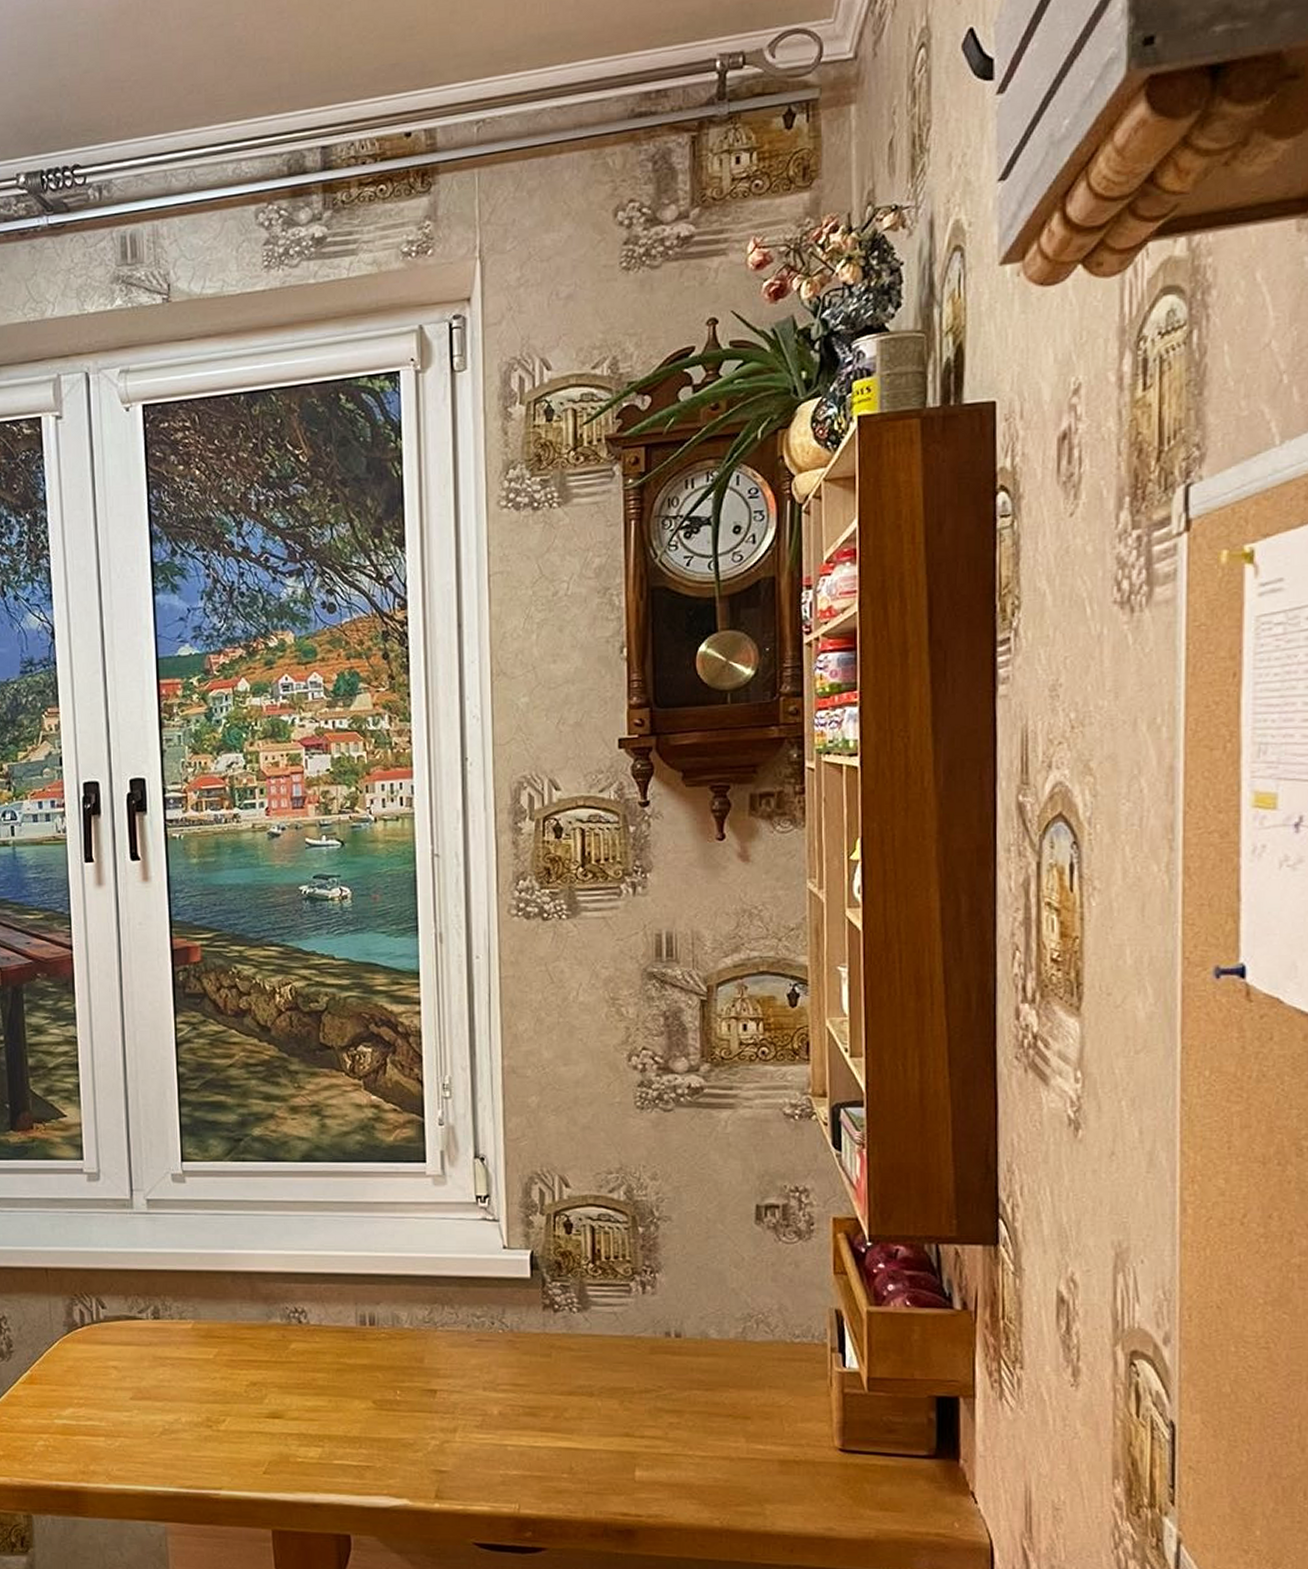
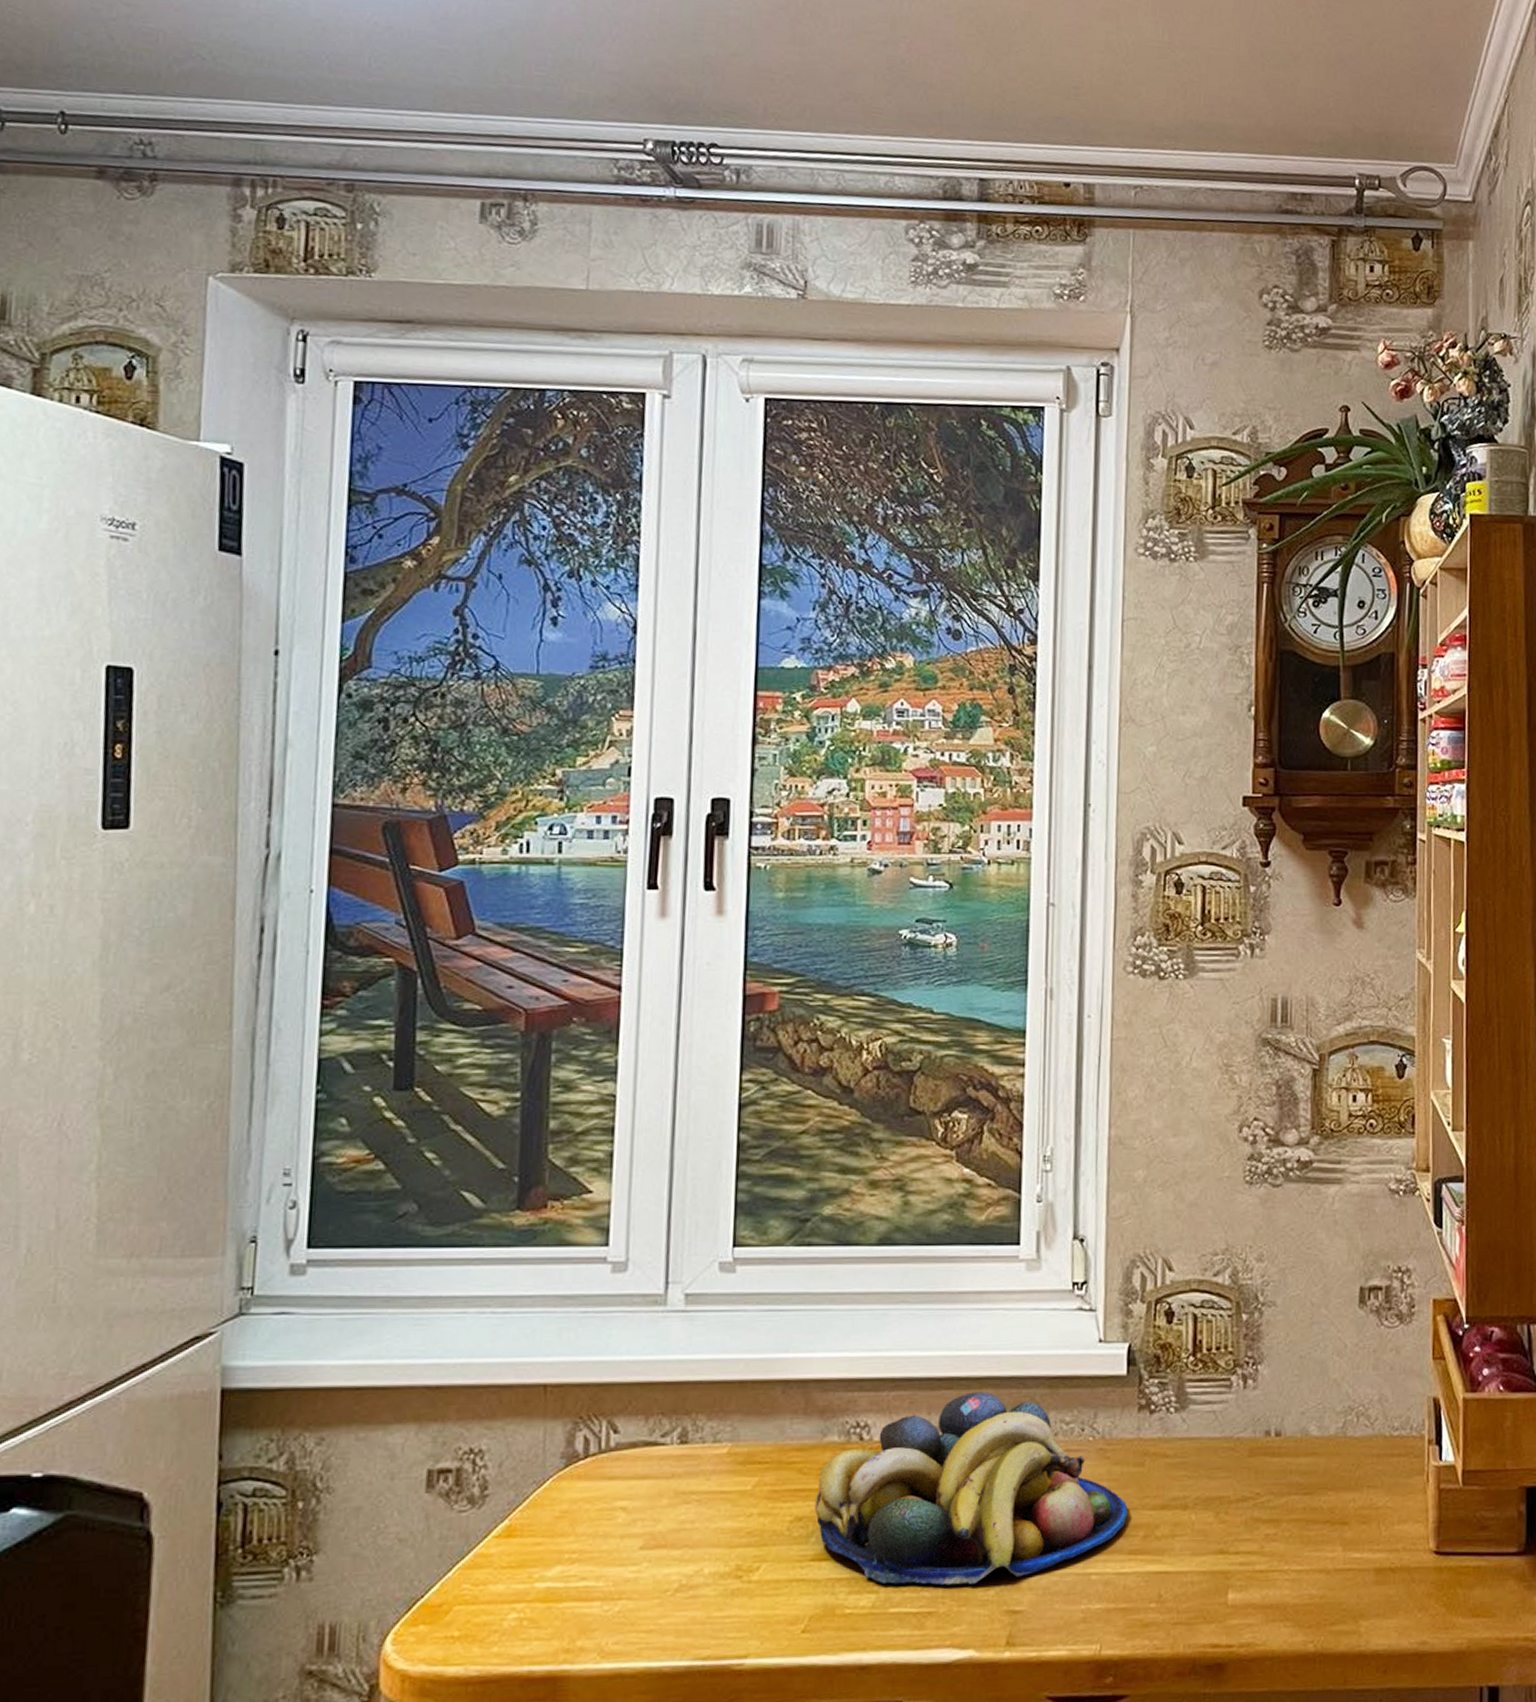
fruit bowl: none [265,1287,538,1446] -> present [814,1391,1128,1585]

